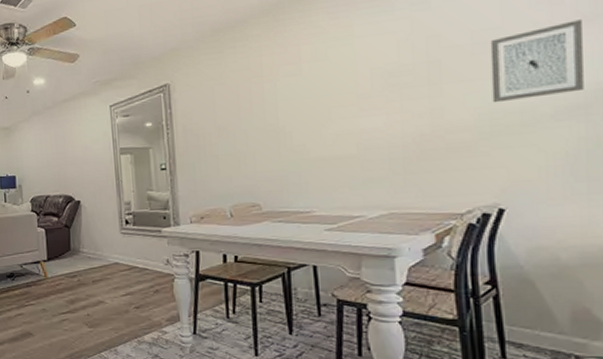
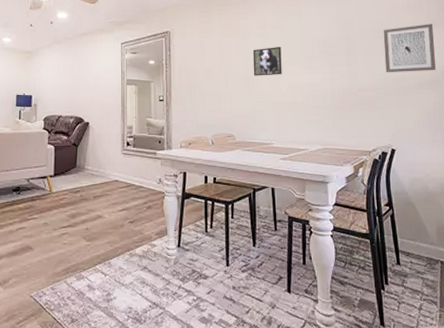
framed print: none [282,85,326,128] -> present [252,47,282,76]

